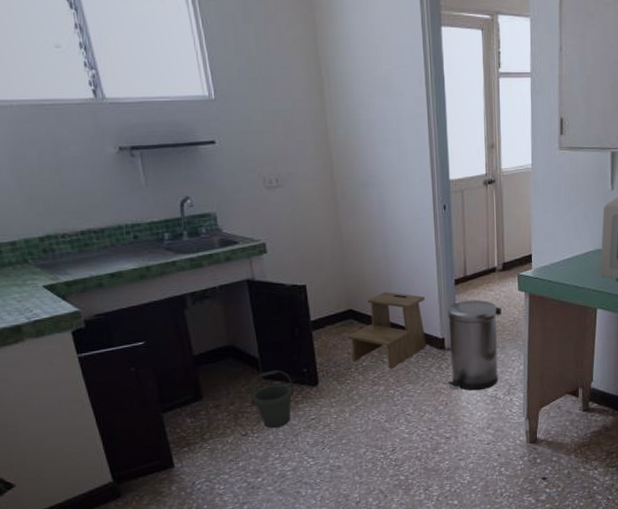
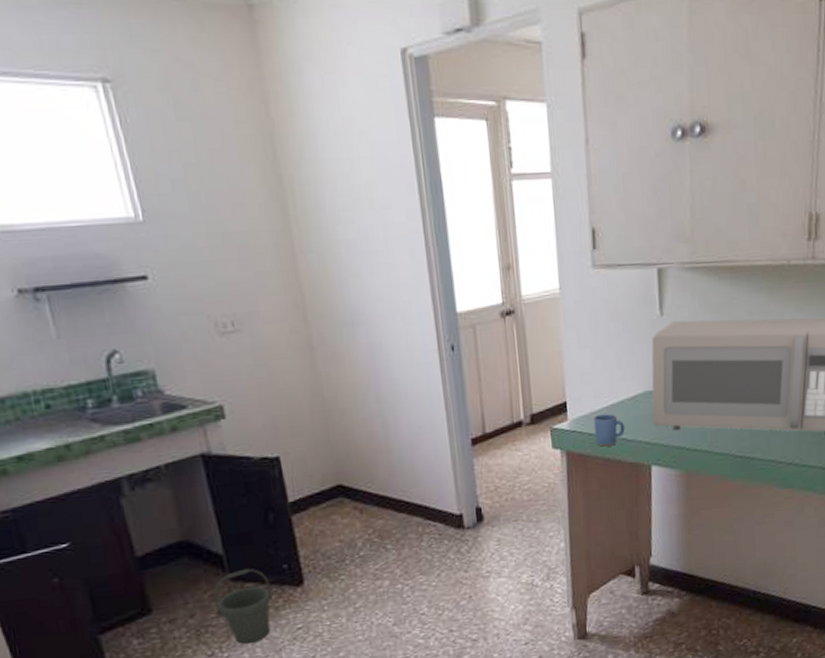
step stool: present [347,291,427,369] -> none [337,459,441,558]
pedal bin: present [445,299,501,391] -> none [464,462,534,578]
mug: none [553,265,578,292] -> present [594,413,626,447]

